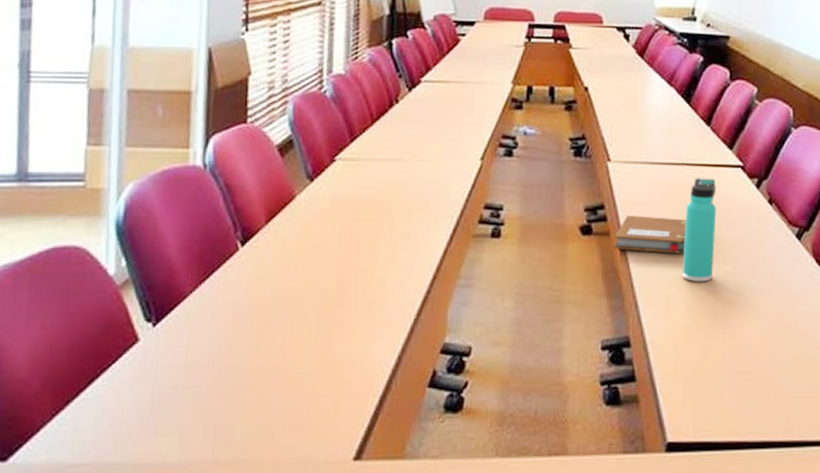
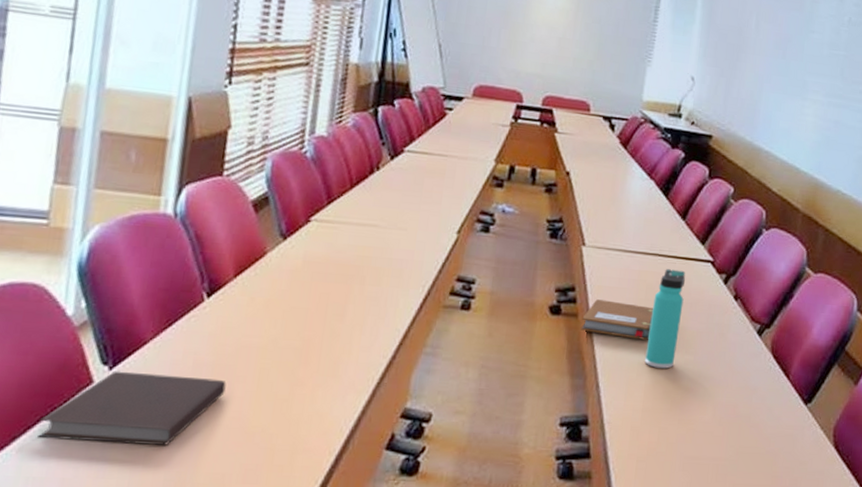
notebook: none [90,327,267,400] -> present [38,371,226,445]

